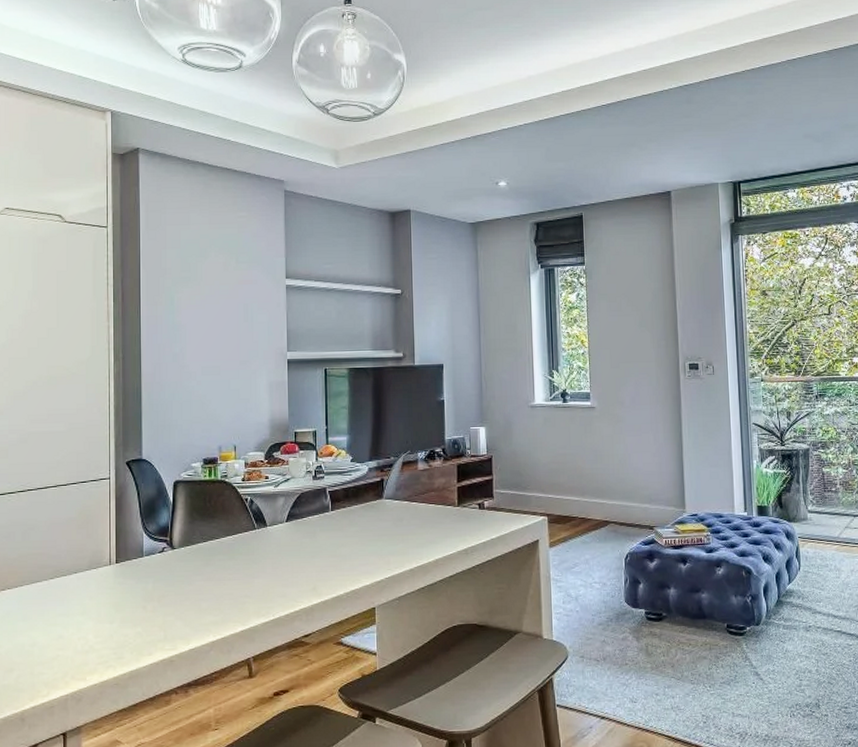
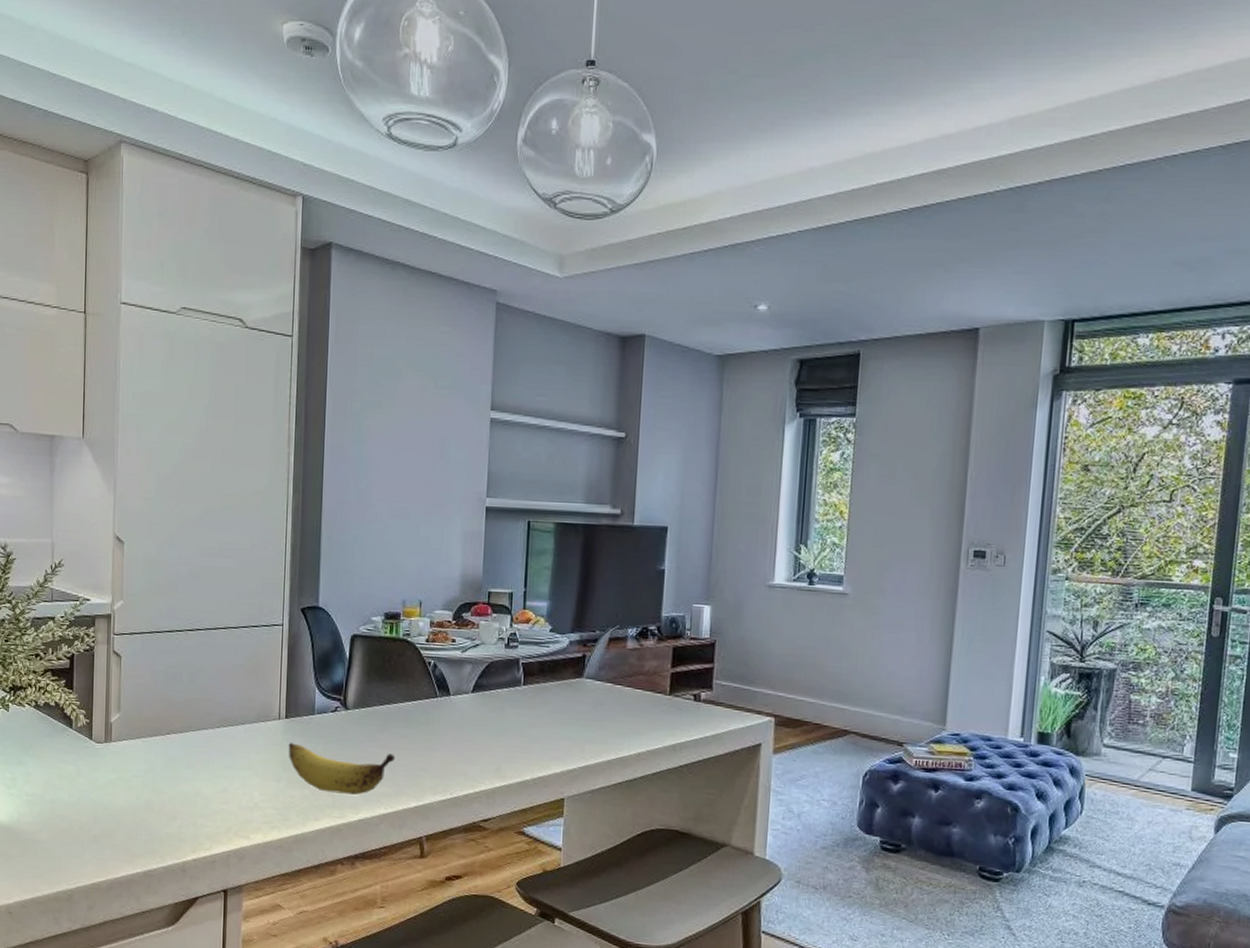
banana: none [119,584,221,627] -> present [288,742,396,795]

